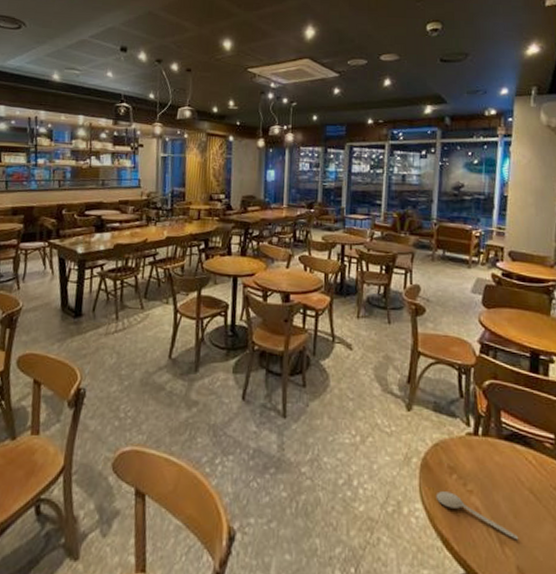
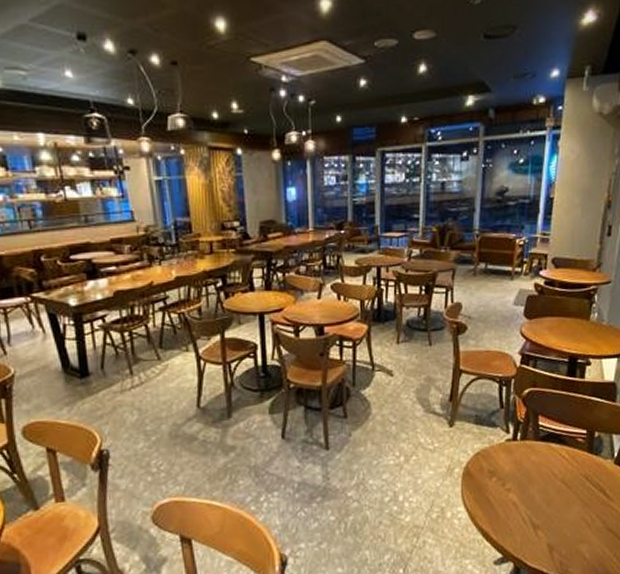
spoon: present [435,491,519,540] -> none [477,493,551,524]

